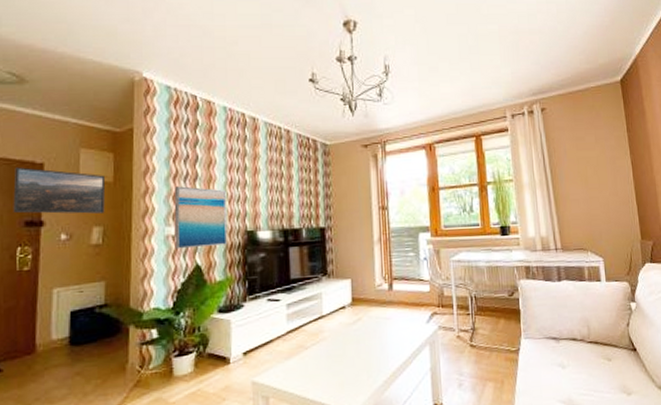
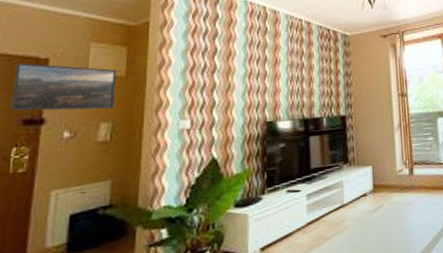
wall art: present [174,186,228,249] -> none [190,78,247,143]

